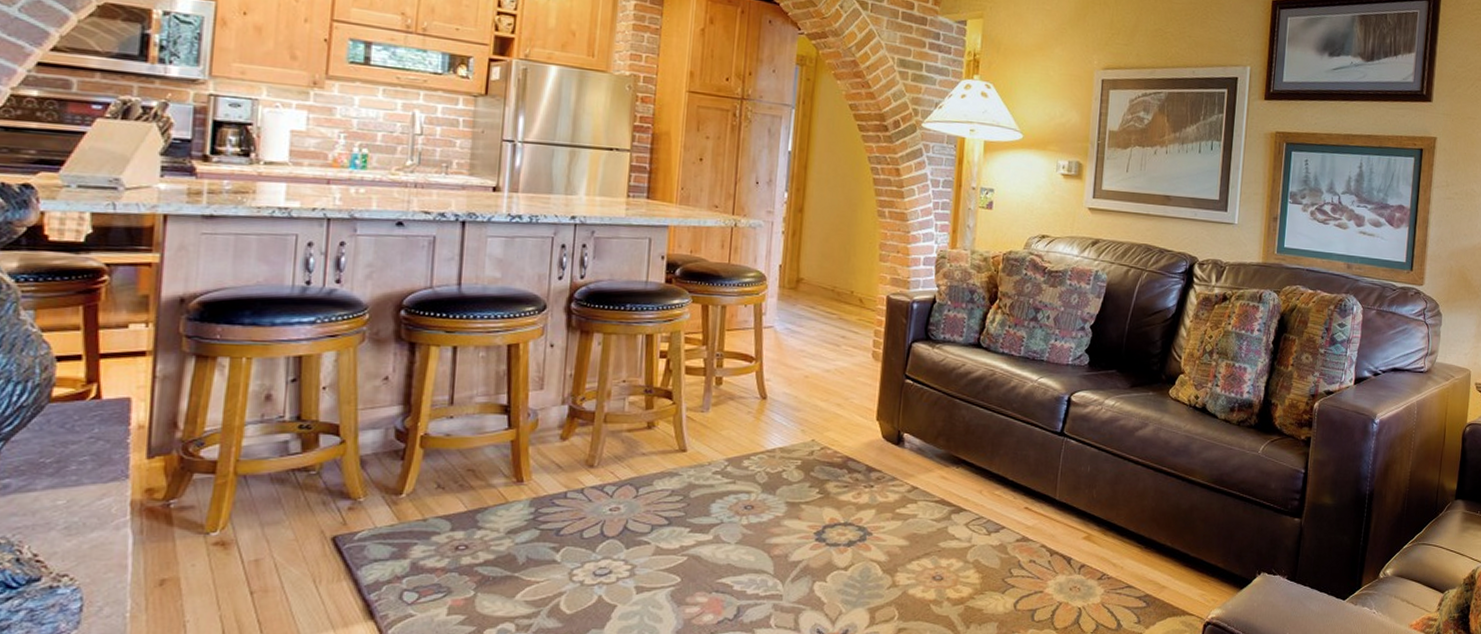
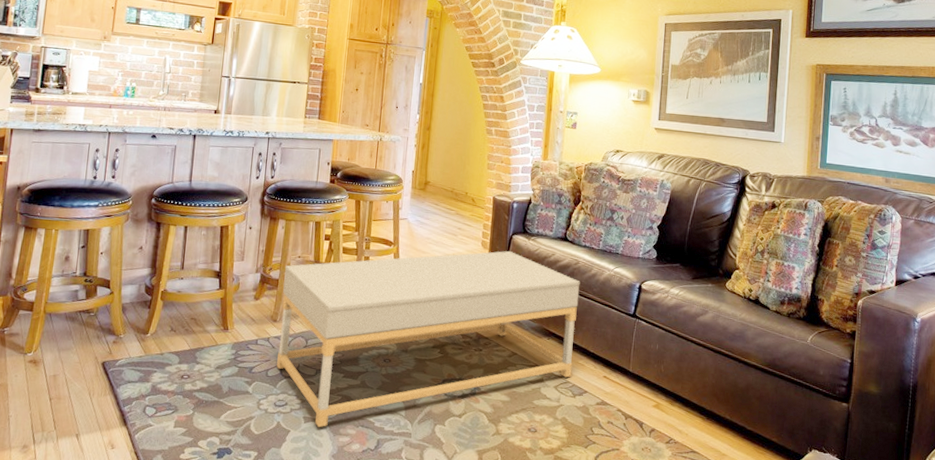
coffee table: none [595,363,997,599] -> present [277,251,580,428]

